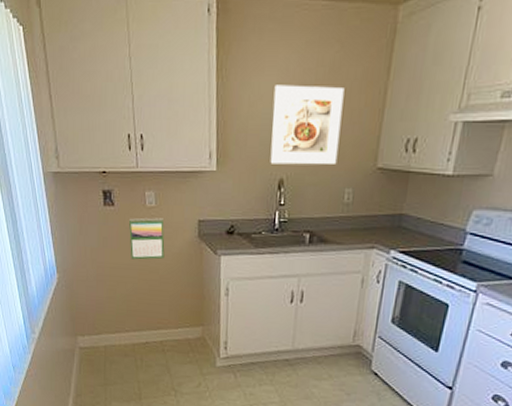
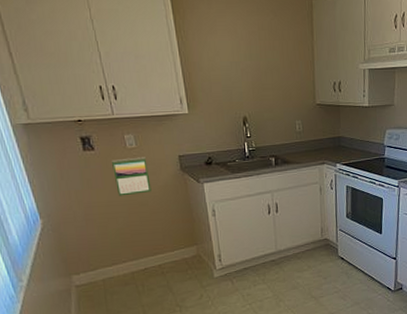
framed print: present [270,85,345,165] -> none [227,43,286,106]

